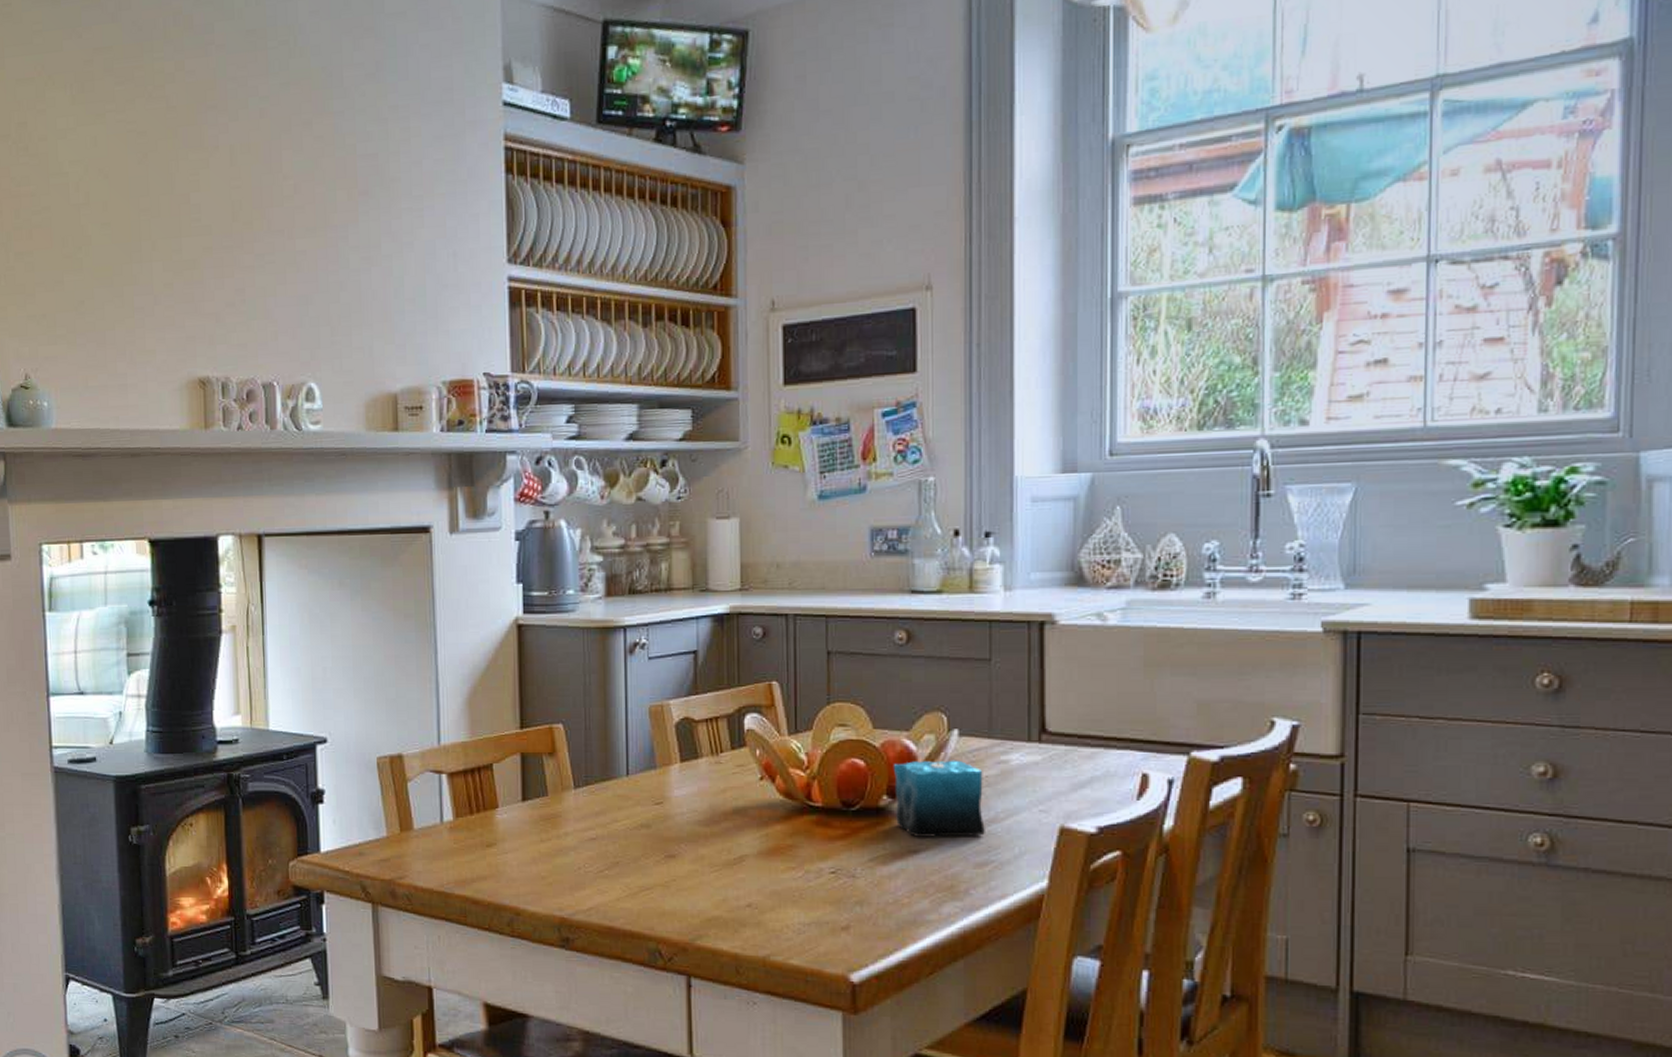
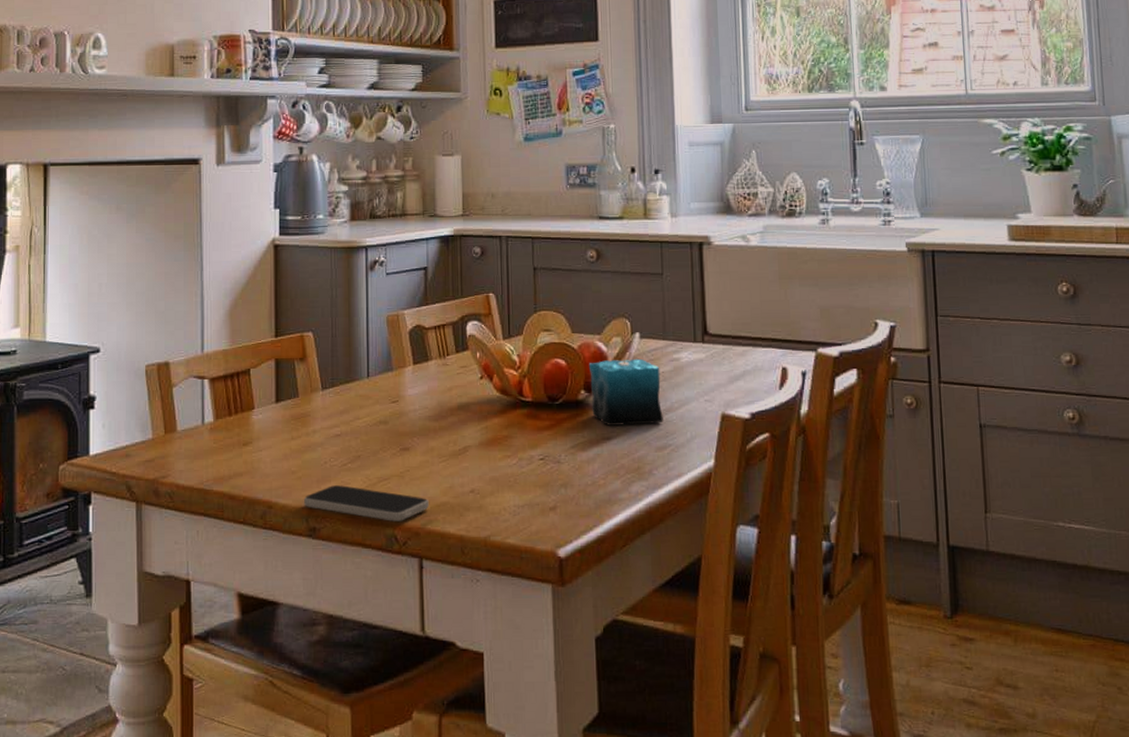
smartphone: none [554,893,698,935] -> present [303,485,429,521]

